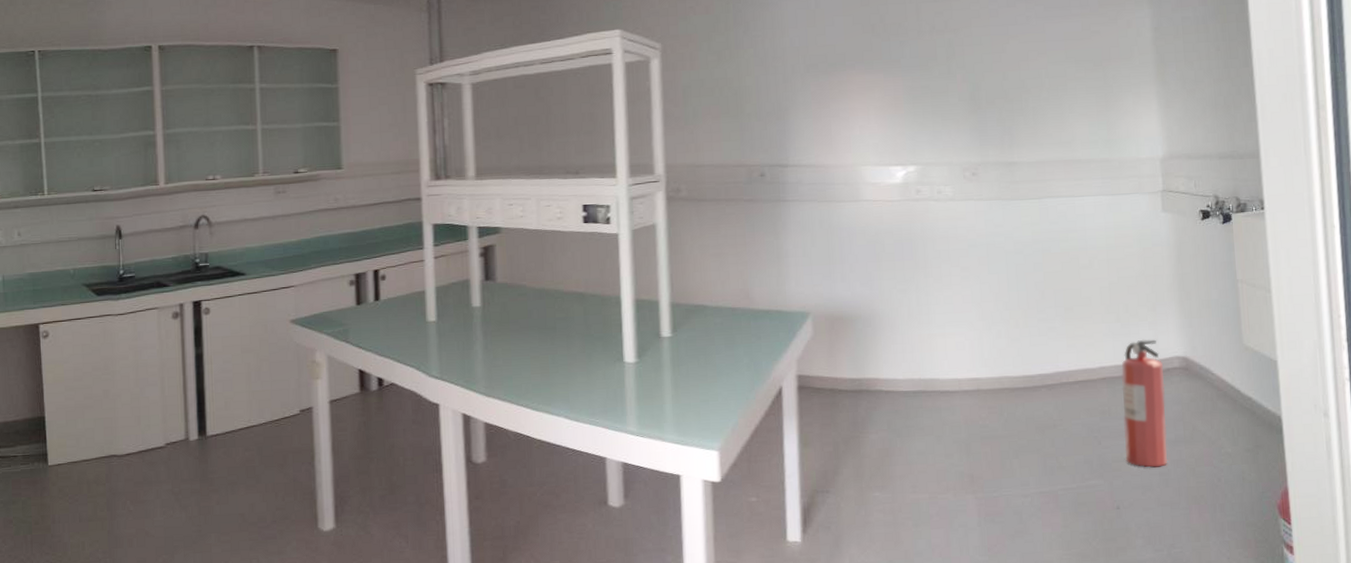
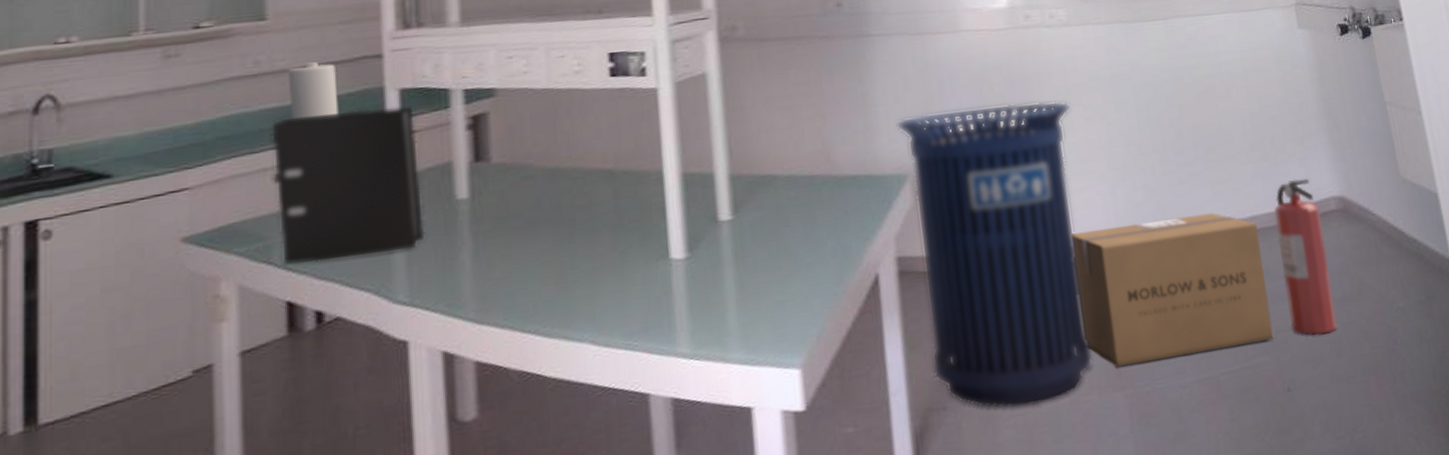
binder: none [347,237,451,344] -> present [271,106,425,265]
paper towel holder: none [357,201,392,242] -> present [287,62,339,120]
recycling bin: none [803,261,951,496] -> present [897,101,1093,407]
box: none [941,361,1109,475] -> present [1071,212,1274,367]

